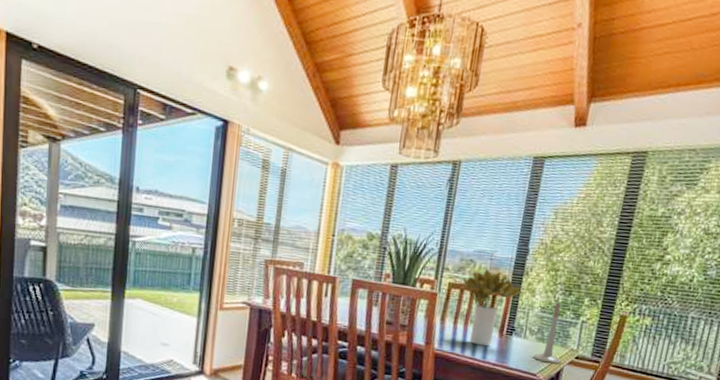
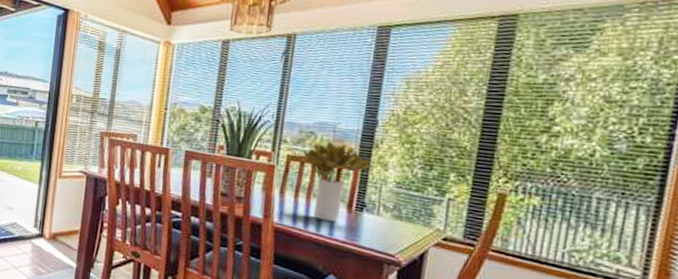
candlestick: present [532,303,562,364] -> none [388,178,425,246]

